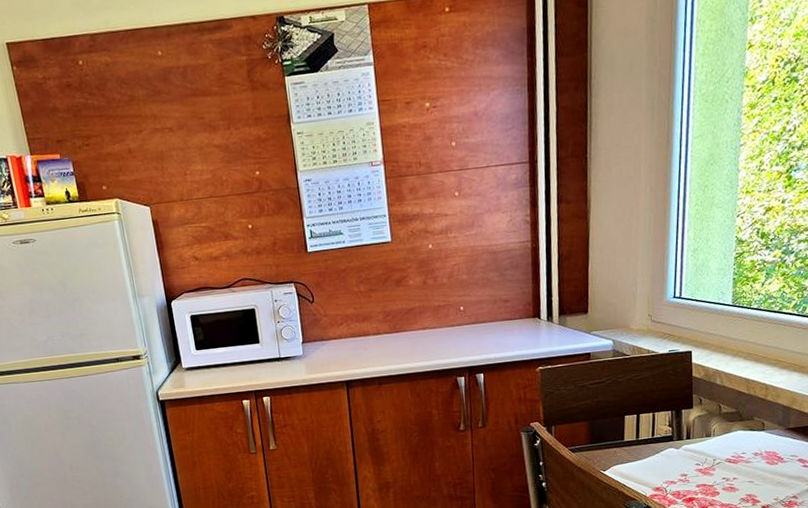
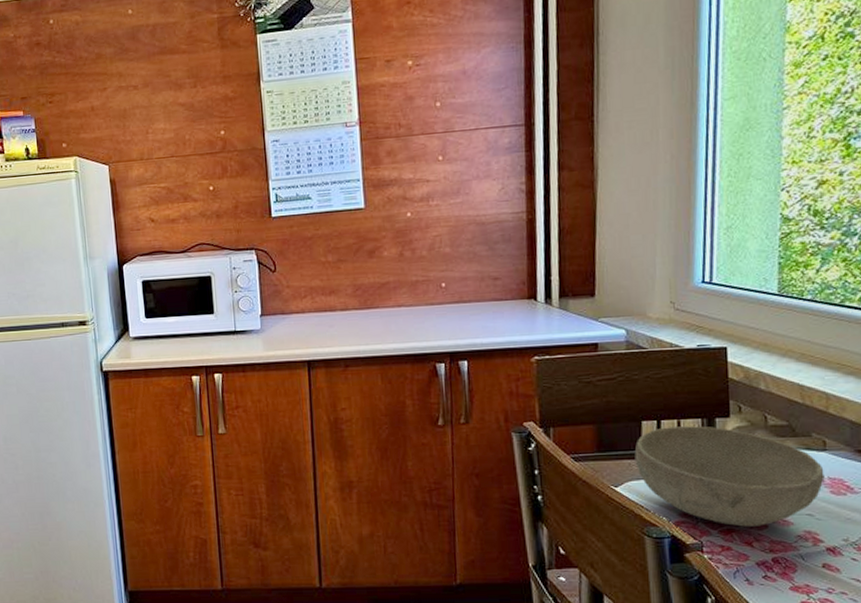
bowl: none [619,417,762,495] -> present [634,426,825,527]

